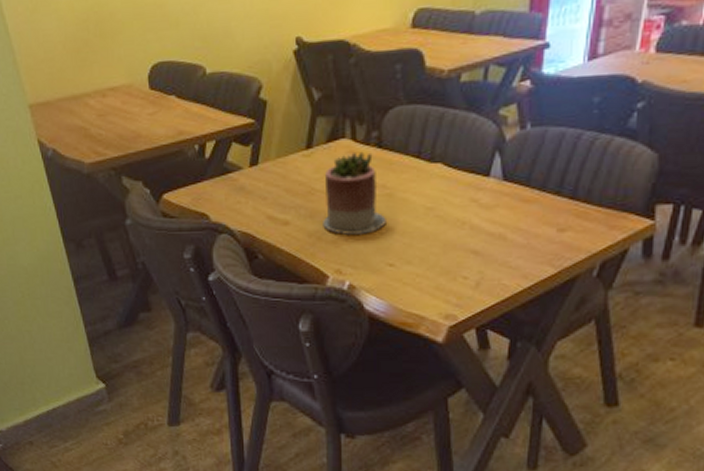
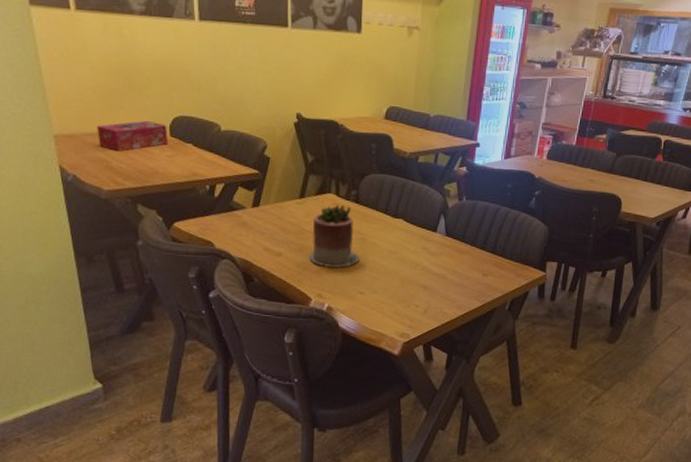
tissue box: none [71,73,148,115] -> present [97,120,168,151]

